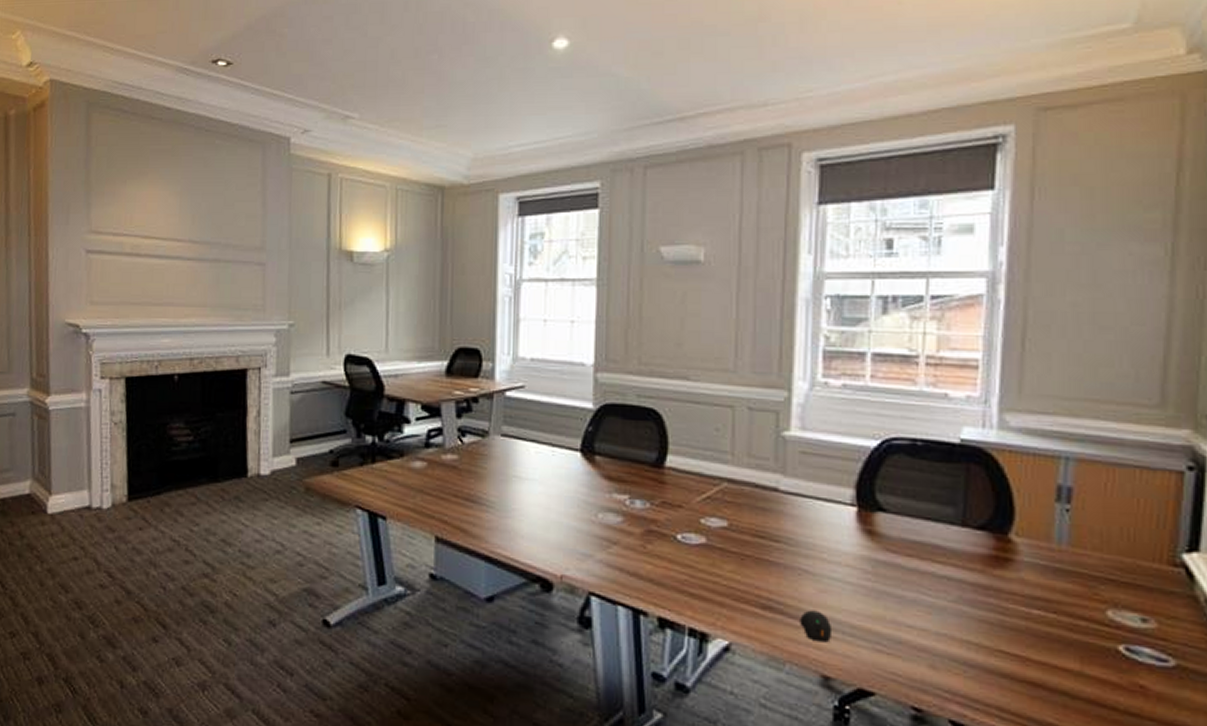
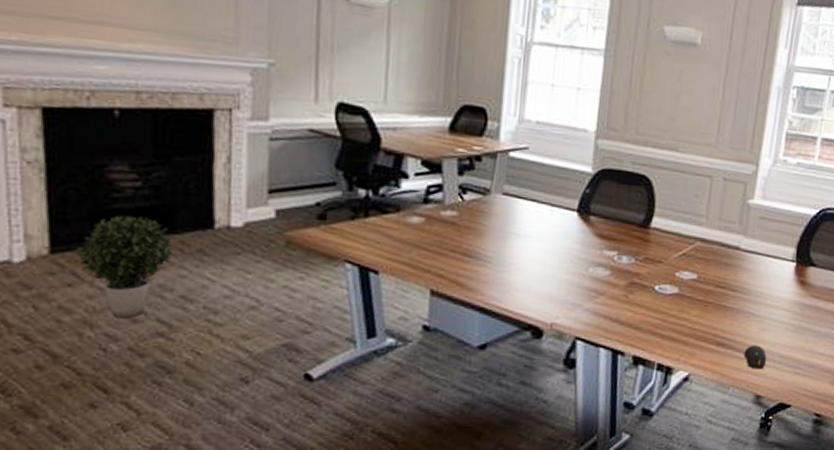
potted plant: none [145,466,216,560] -> present [75,215,173,318]

